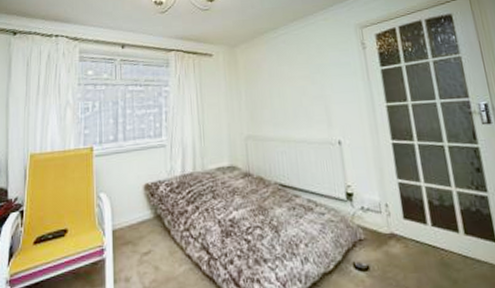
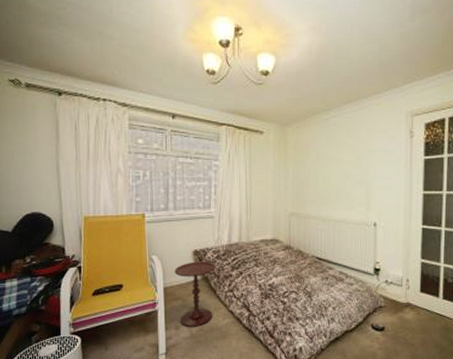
side table: none [124,196,169,278] -> present [174,261,216,327]

